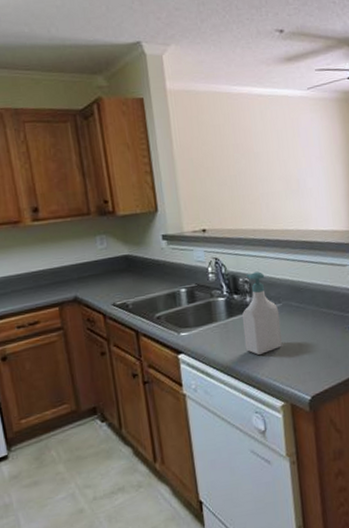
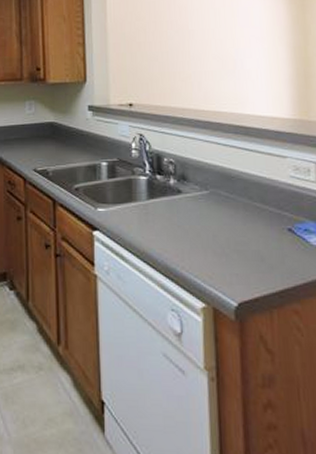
soap bottle: present [241,271,282,355] -> none [163,153,207,244]

